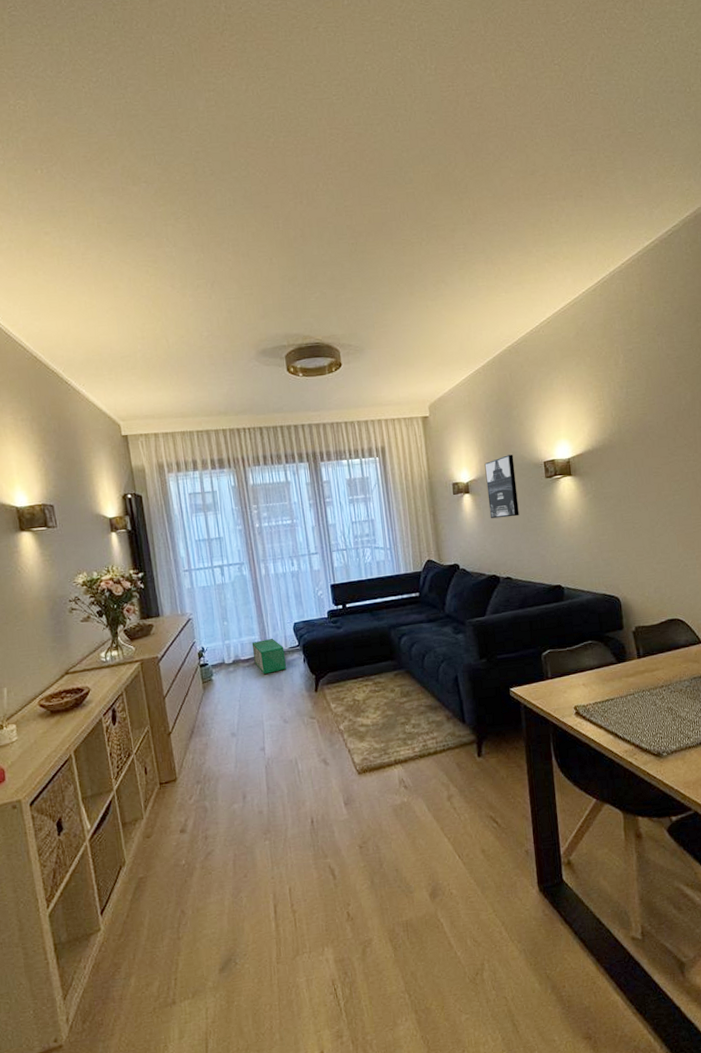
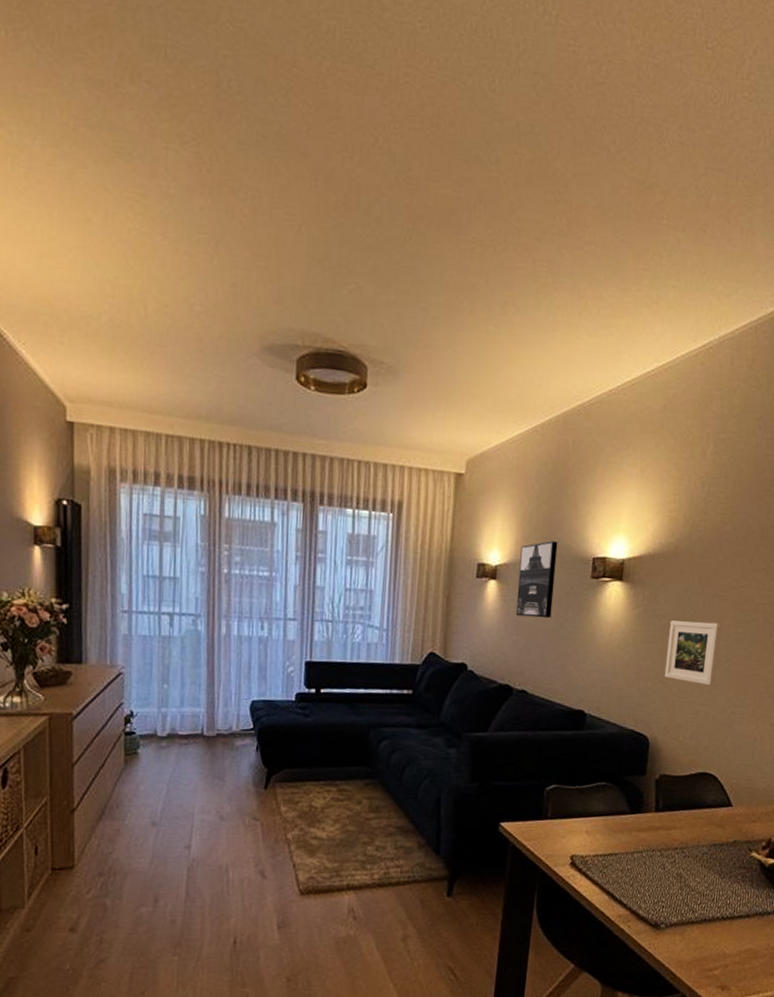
storage bin: present [251,638,286,675] -> none [194,714,235,758]
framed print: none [617,494,666,547] -> present [664,620,722,686]

